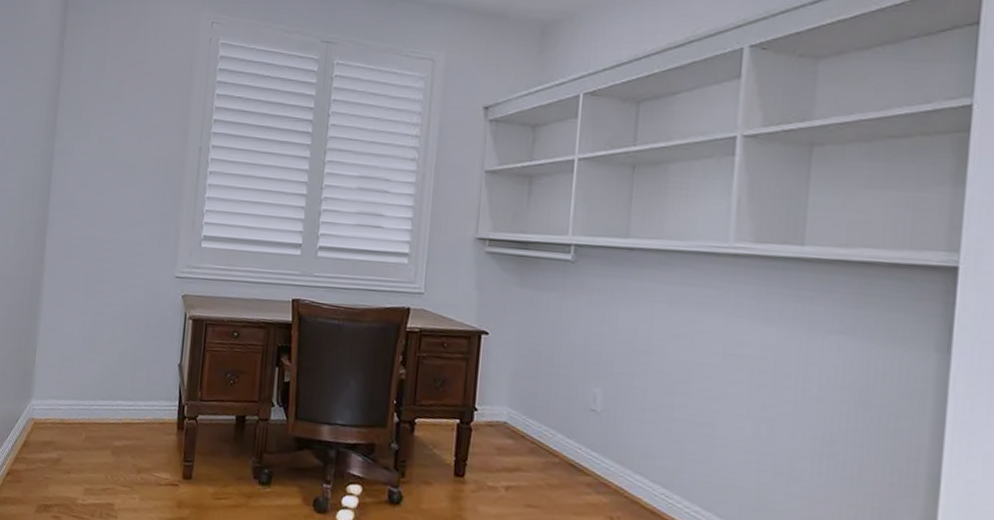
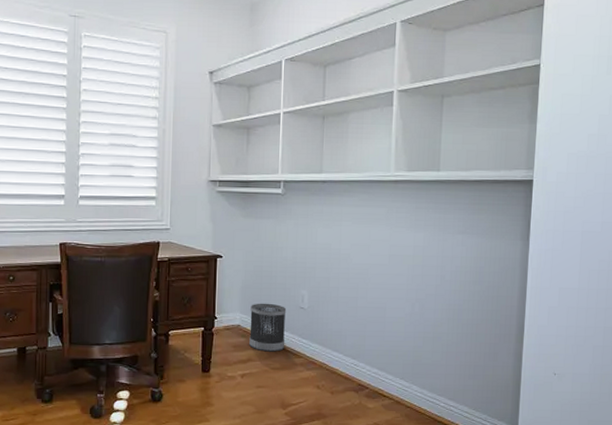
wastebasket: none [518,397,572,464] -> present [249,303,287,352]

